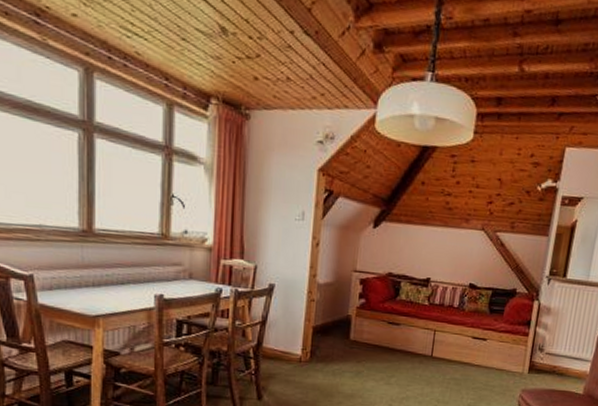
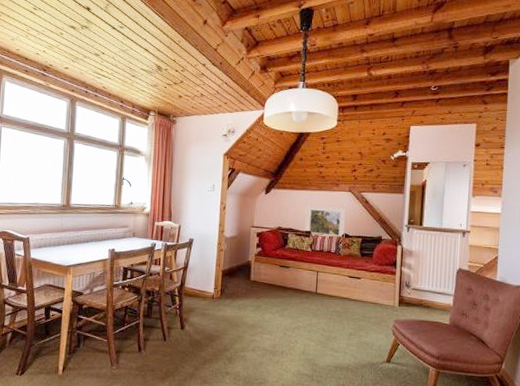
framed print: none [422,244,477,289] -> present [305,204,346,237]

